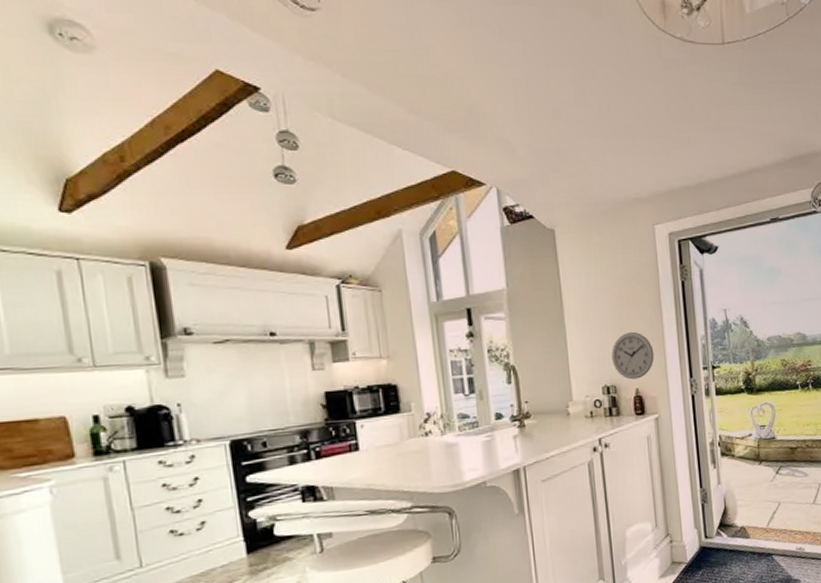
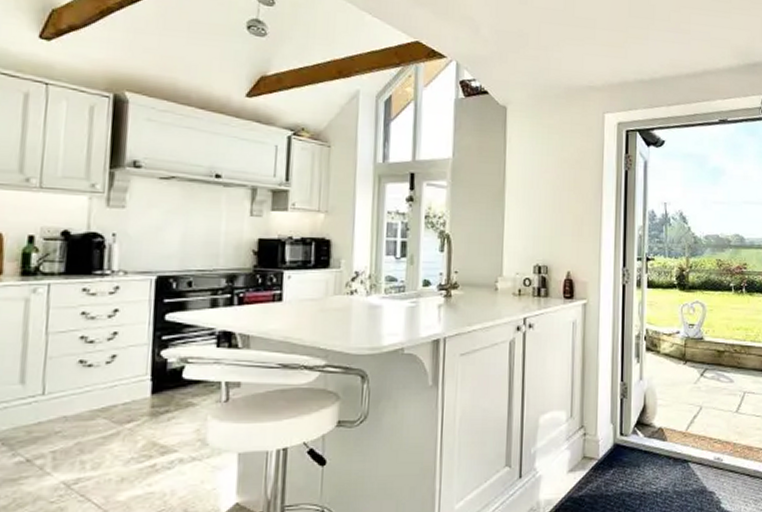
wall clock: present [611,331,655,380] -> none [547,214,590,262]

